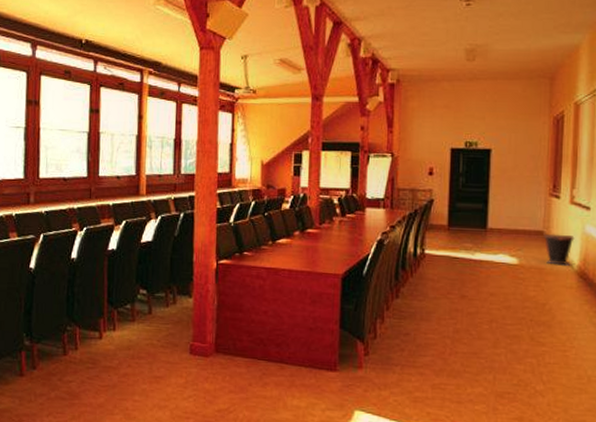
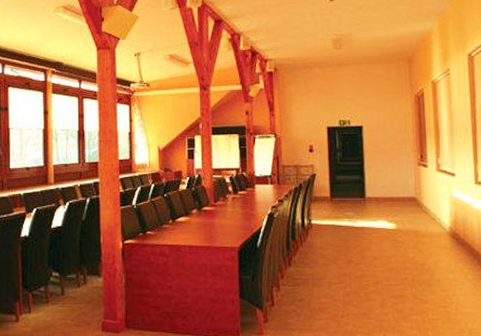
waste bin: present [543,233,575,266] -> none [416,199,444,228]

